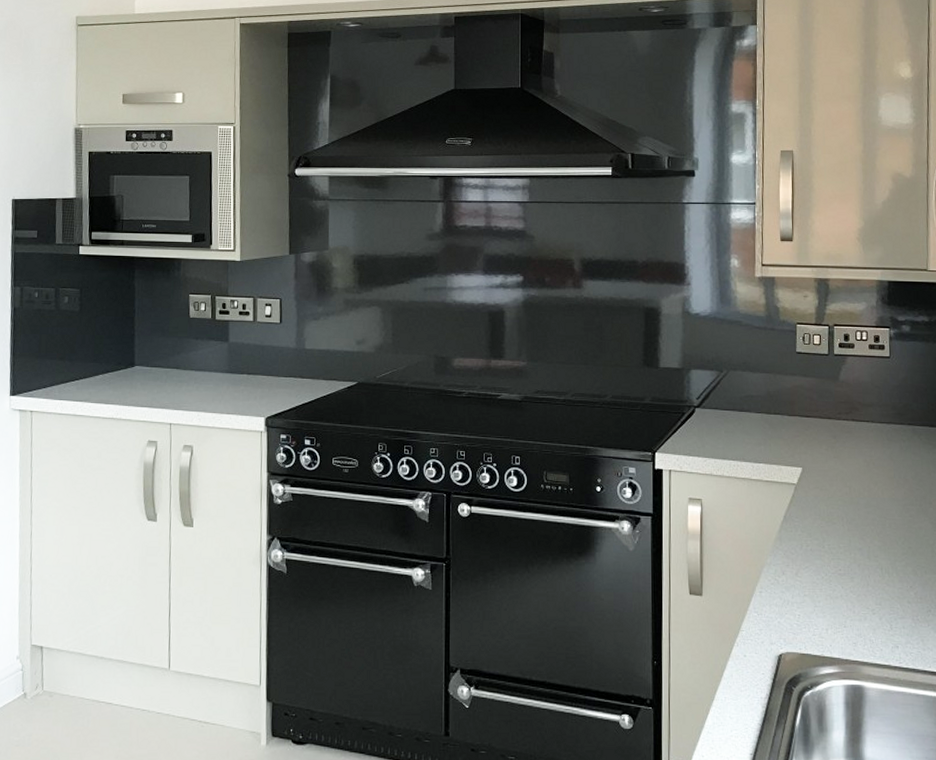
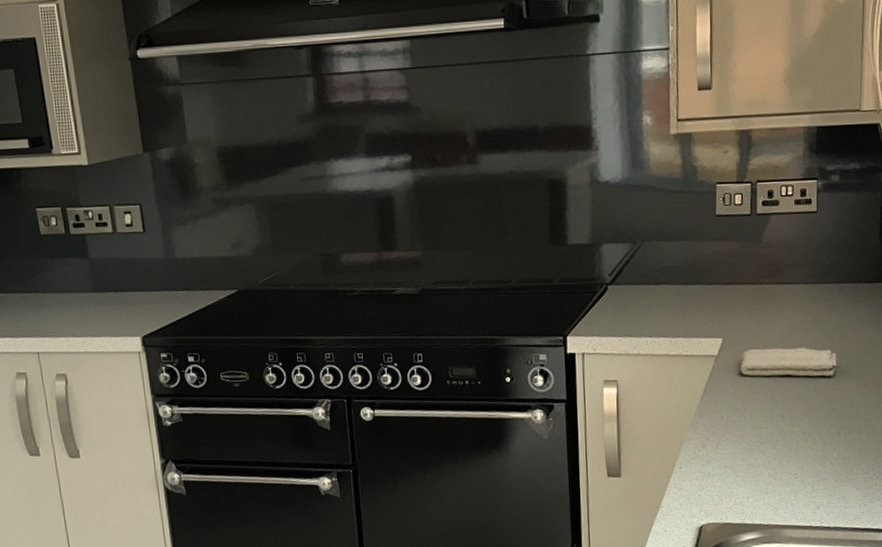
washcloth: none [818,481,913,514] -> present [740,347,838,377]

